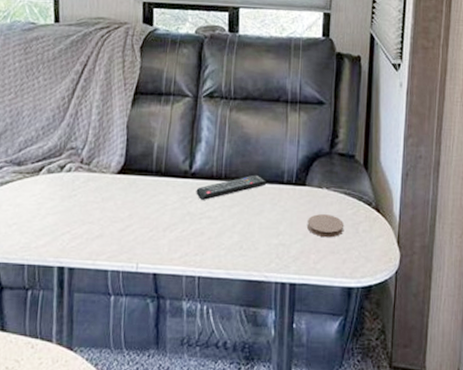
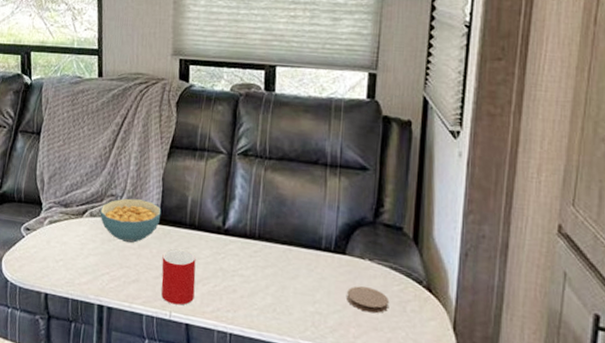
cereal bowl: none [59,150,126,197] -> present [100,198,162,243]
cup: none [127,198,163,255] -> present [161,249,196,306]
remote control: present [196,174,267,200] -> none [229,237,303,258]

